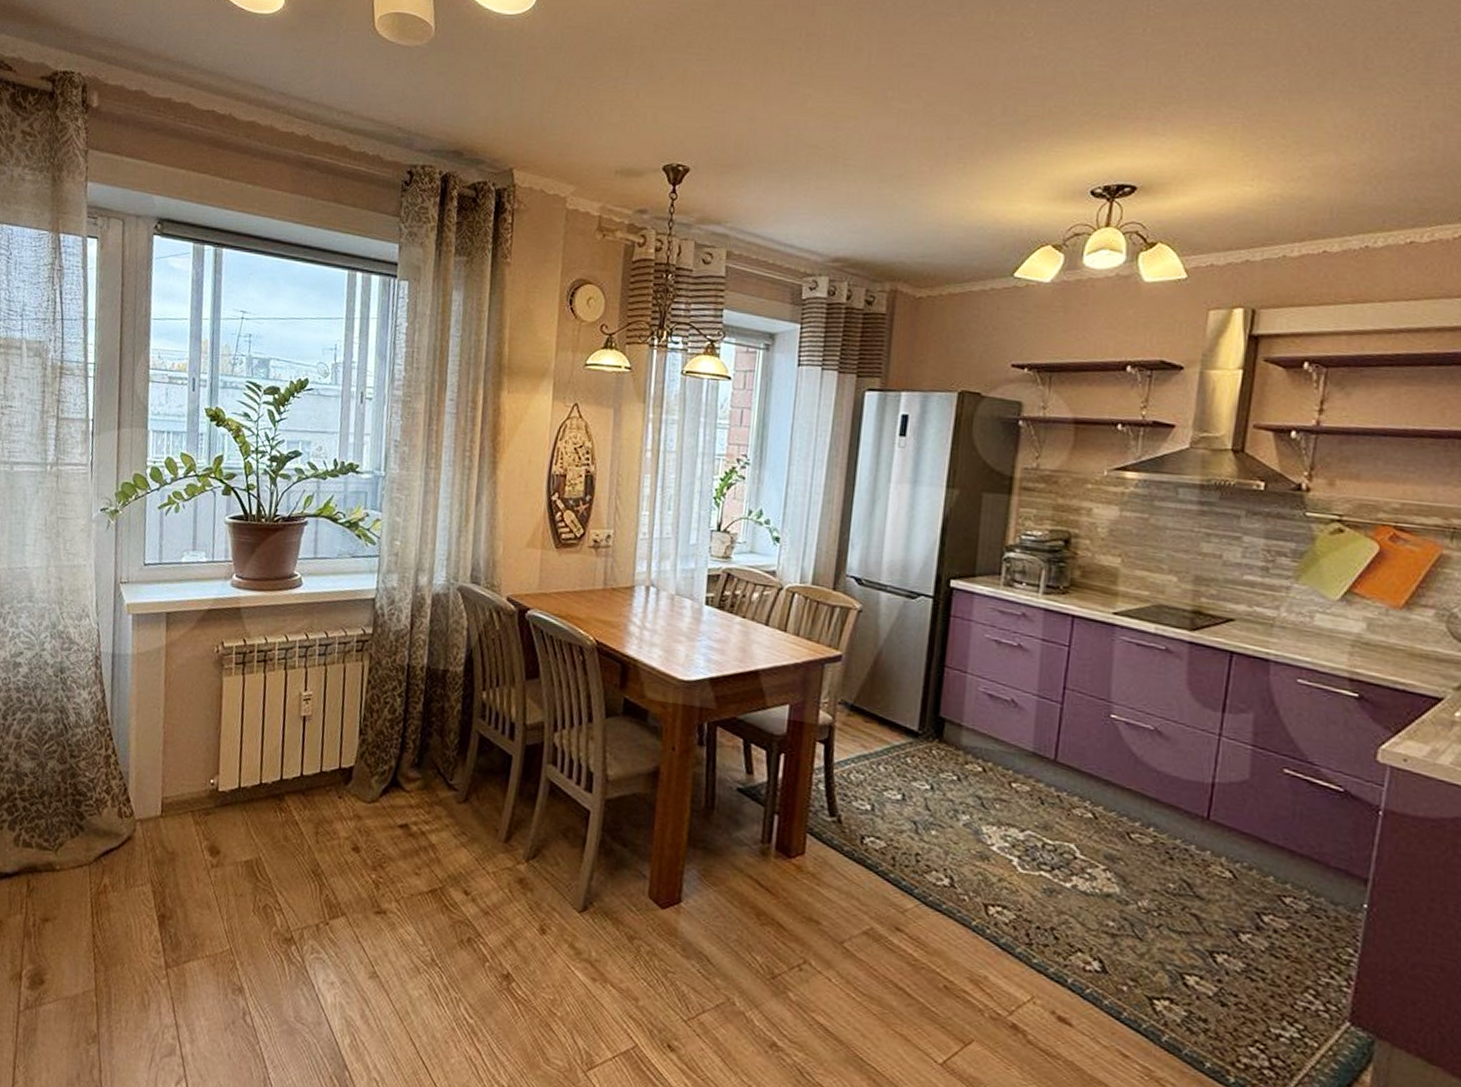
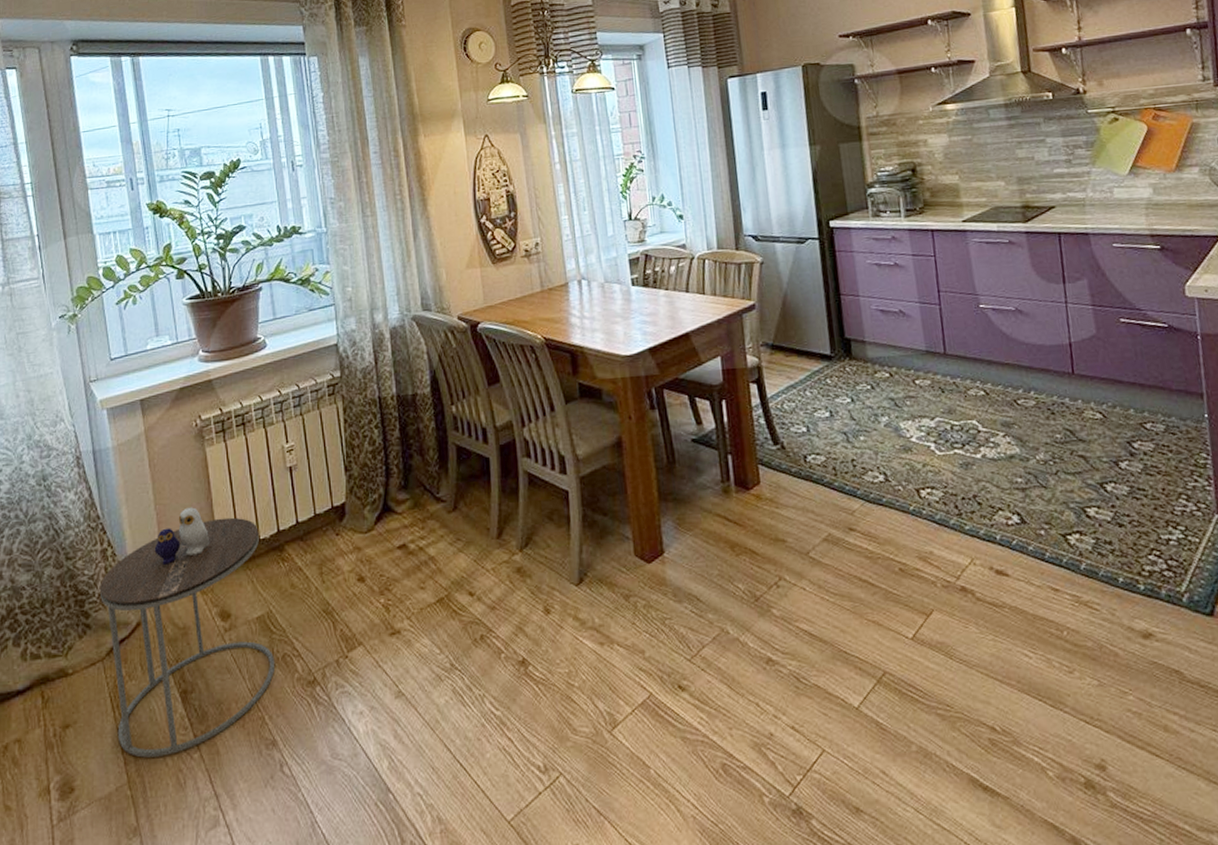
side table: none [92,733,262,974] -> present [99,507,276,758]

